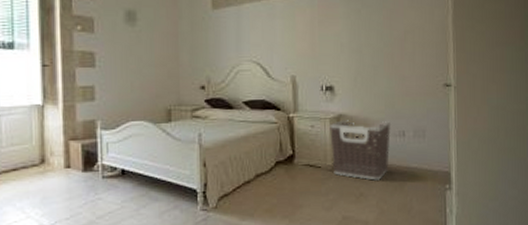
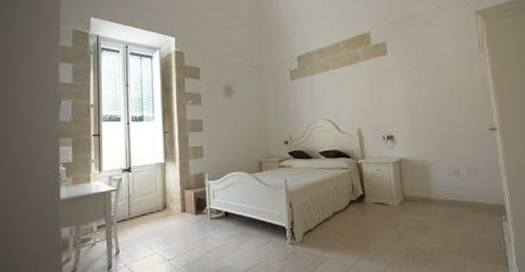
clothes hamper: present [330,120,391,181] -> none [393,163,448,215]

